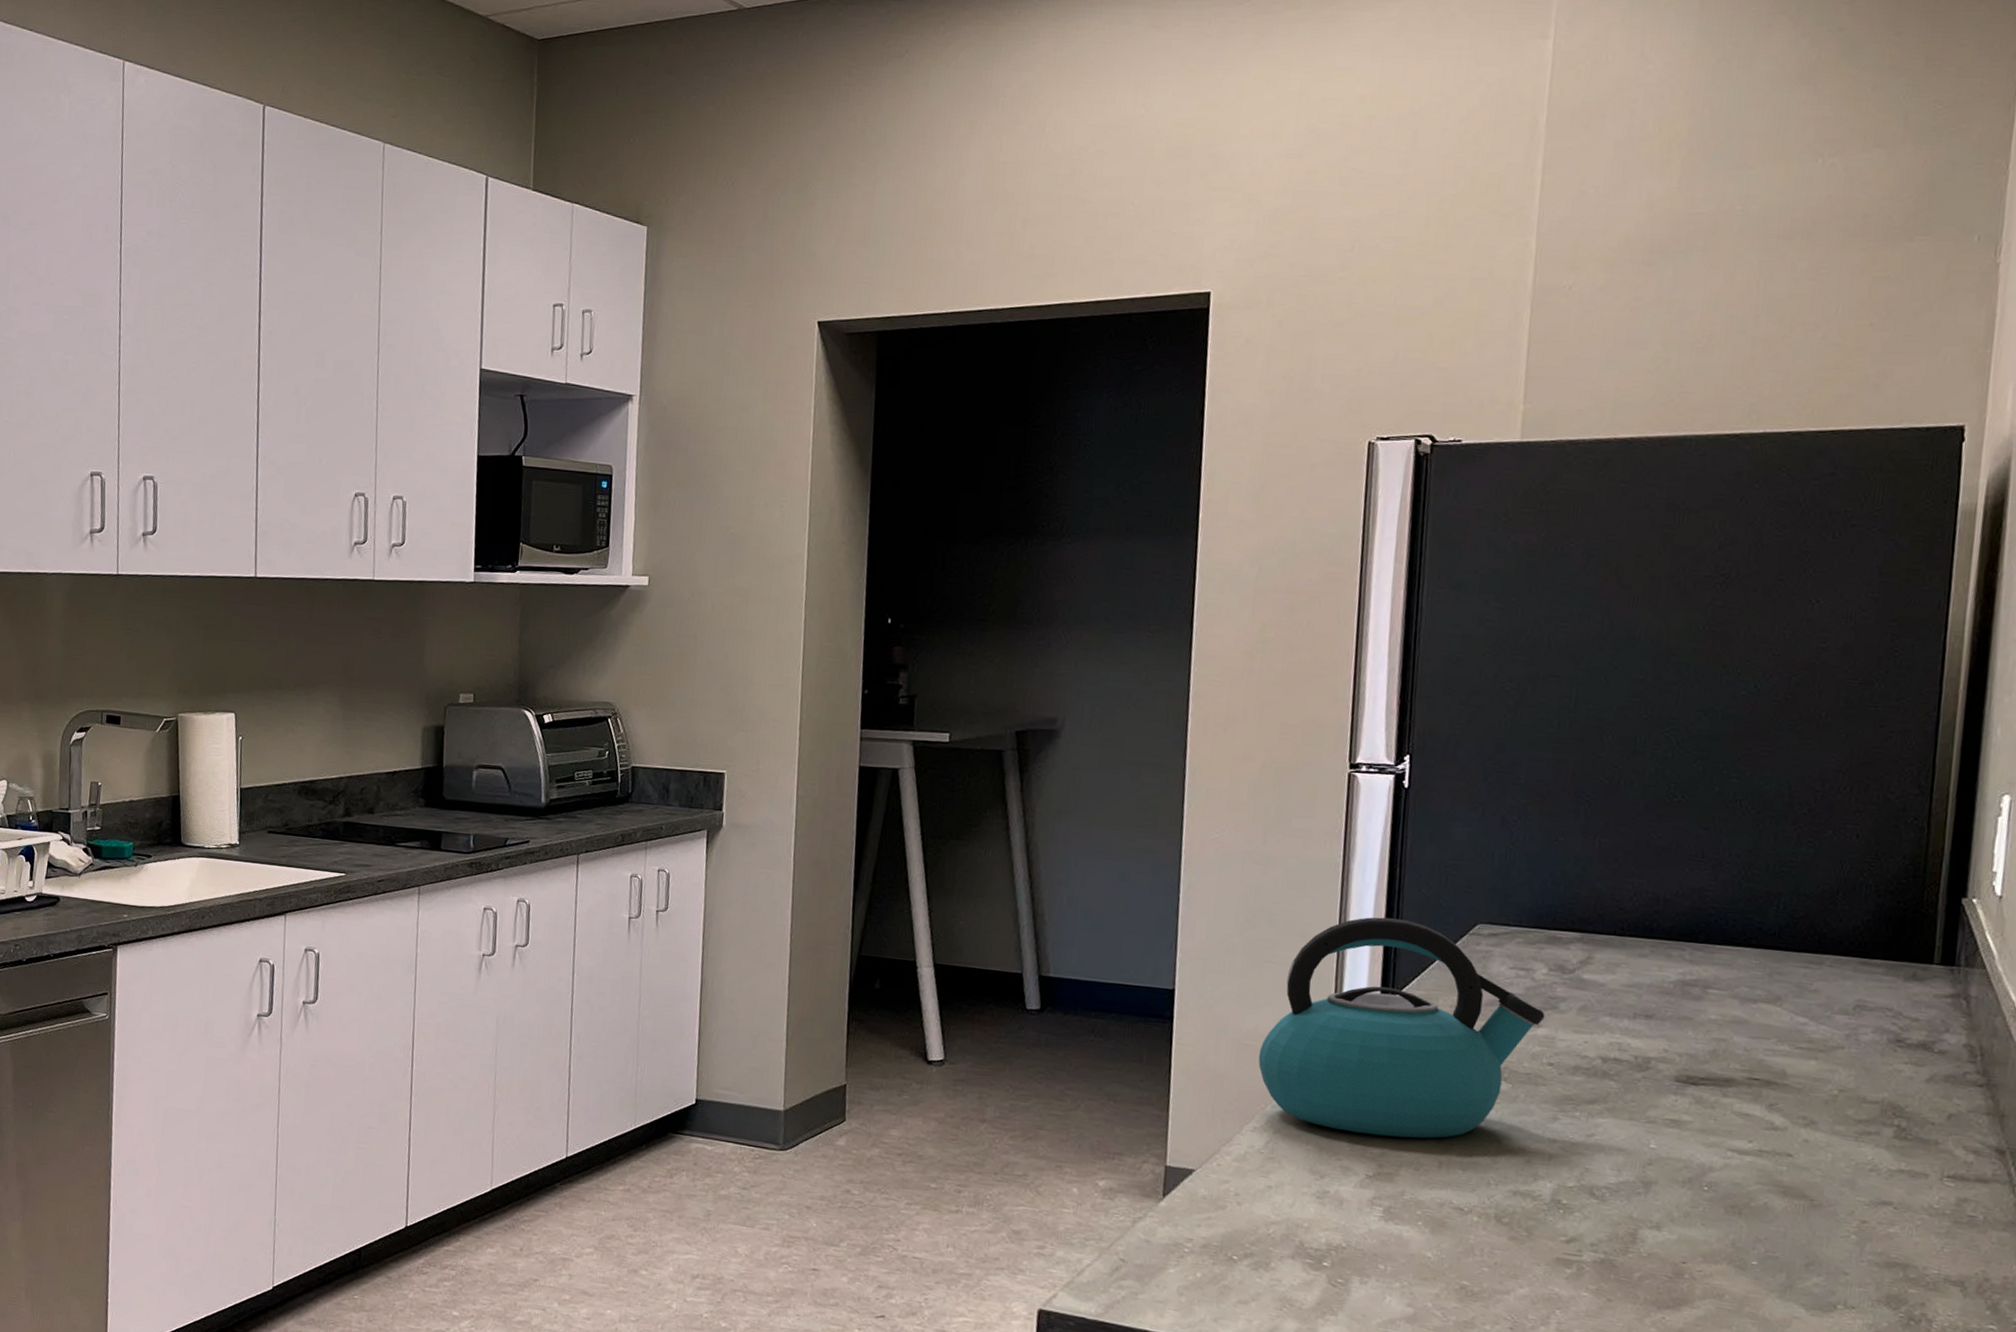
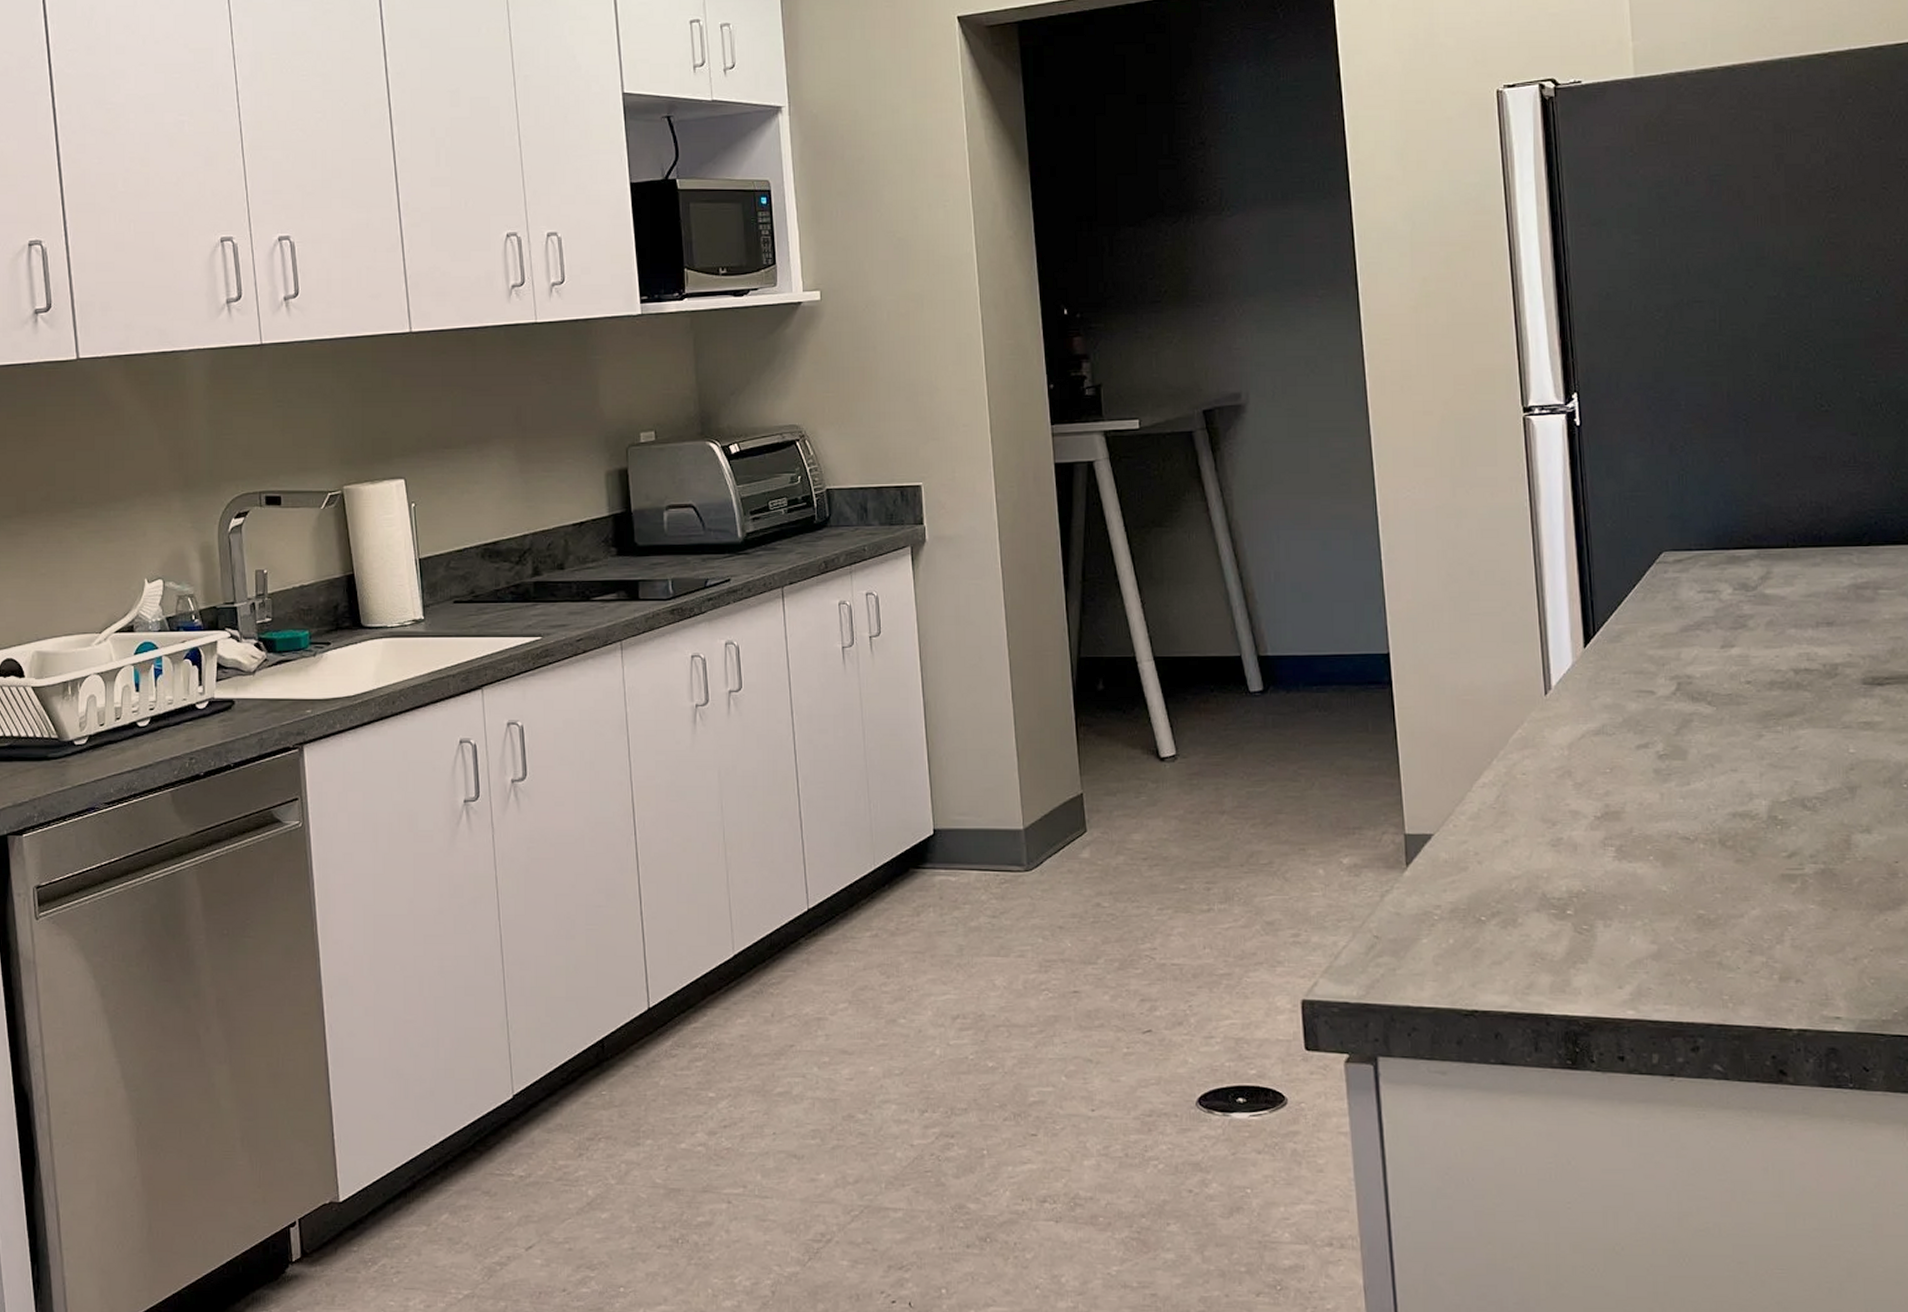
kettle: present [1258,917,1545,1139] -> none [1477,556,1737,775]

